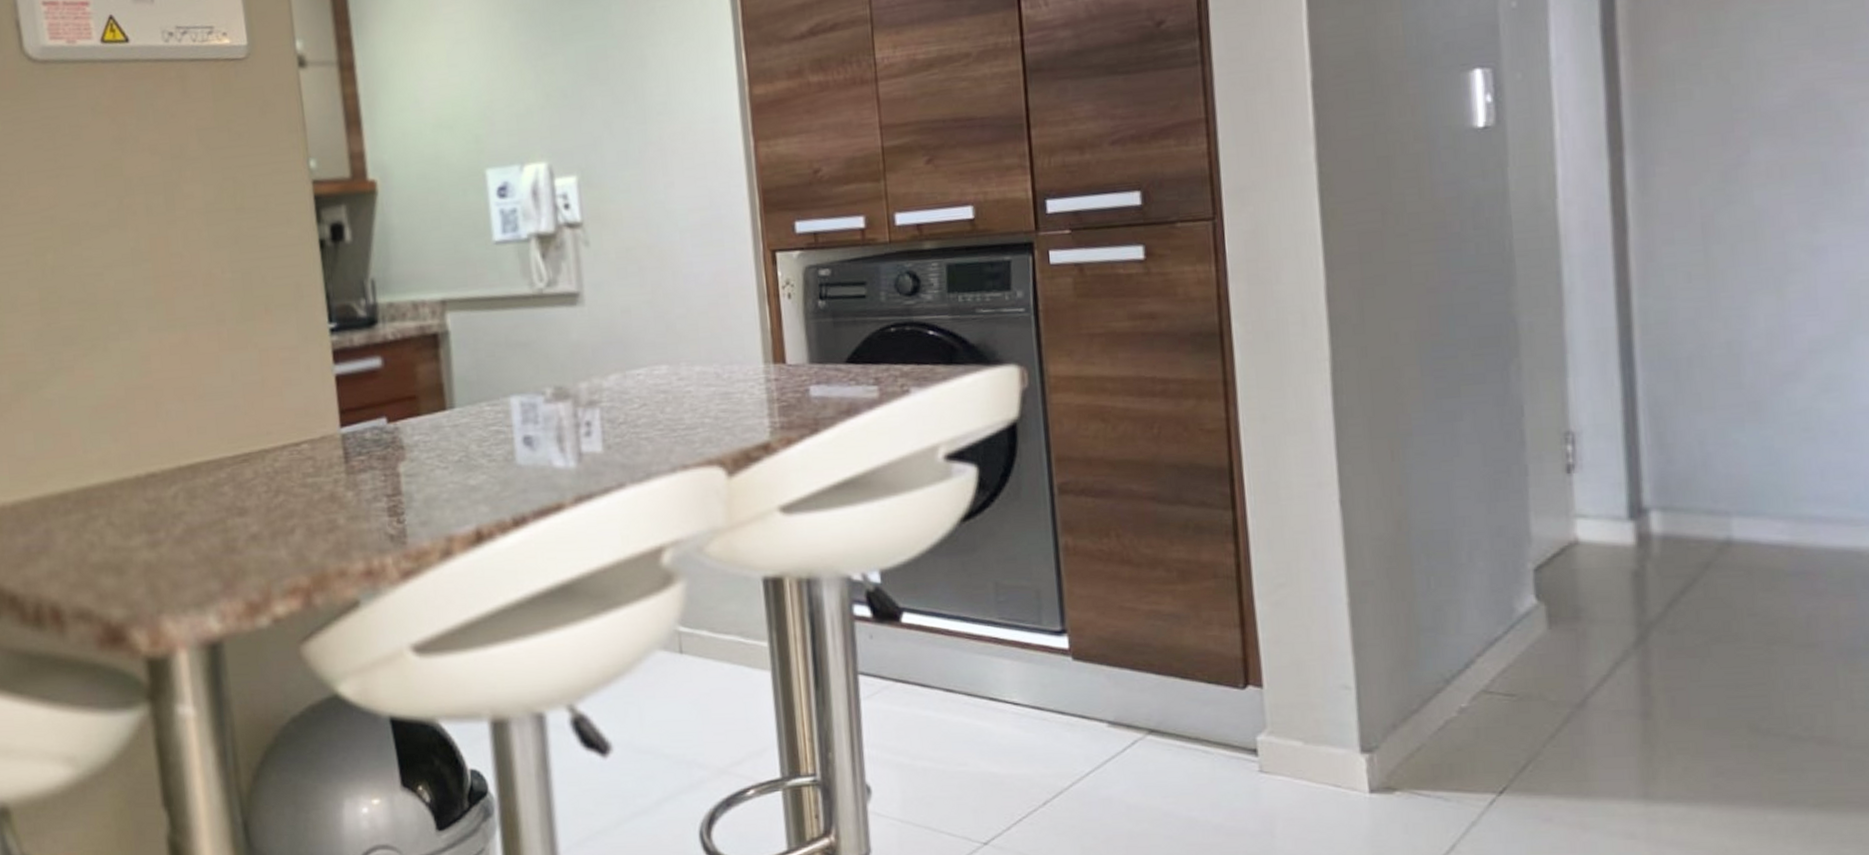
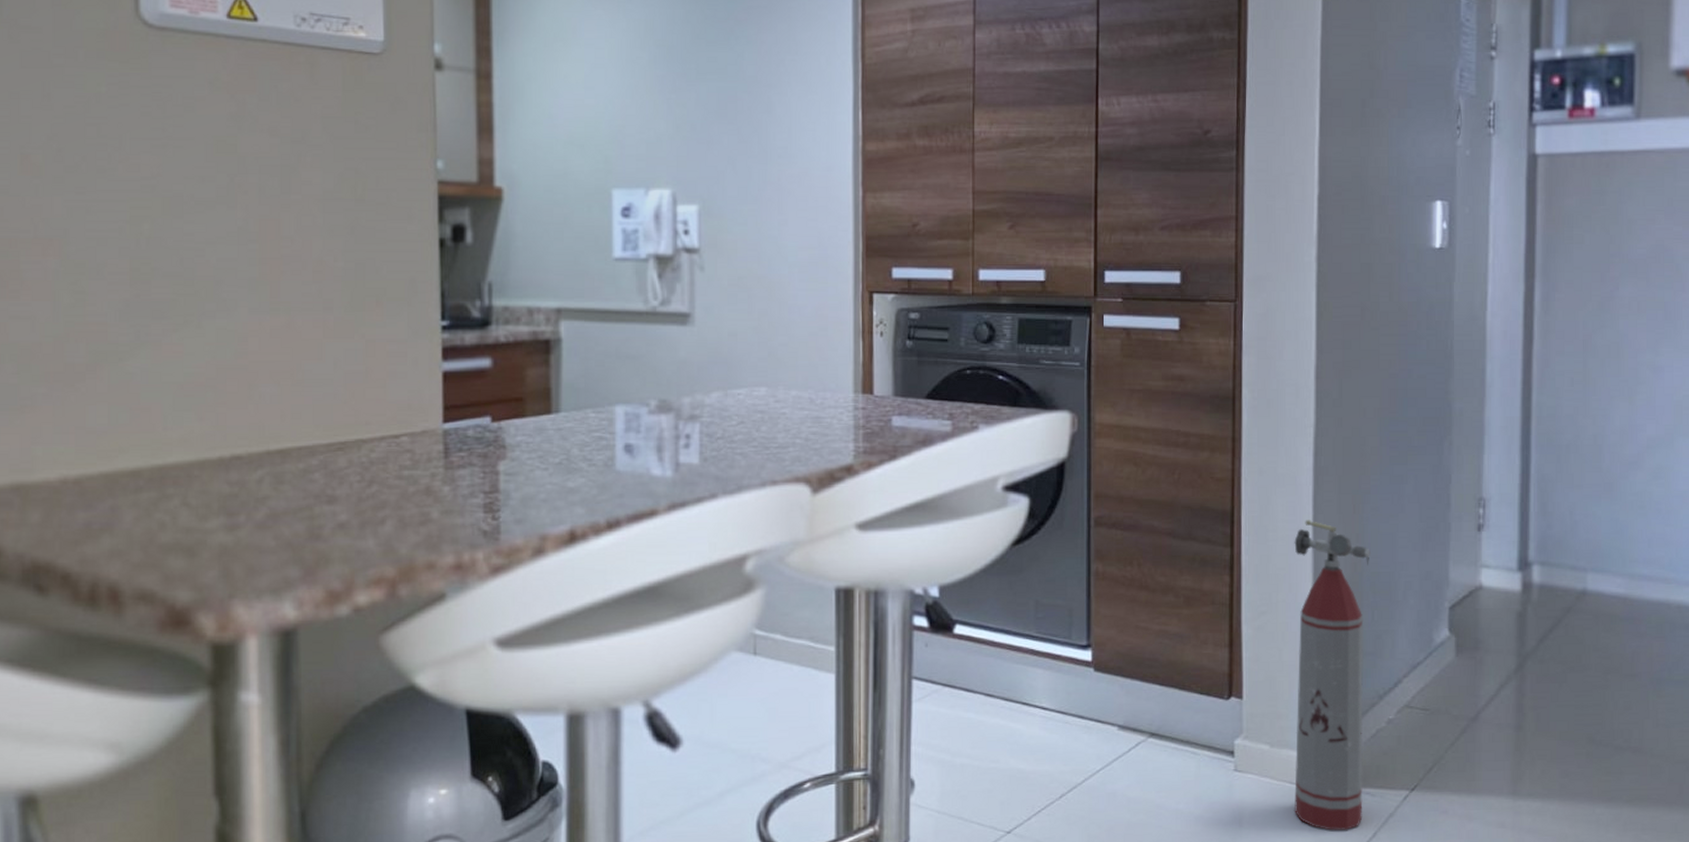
fire extinguisher: none [1315,471,1435,843] -> present [1294,519,1371,831]

